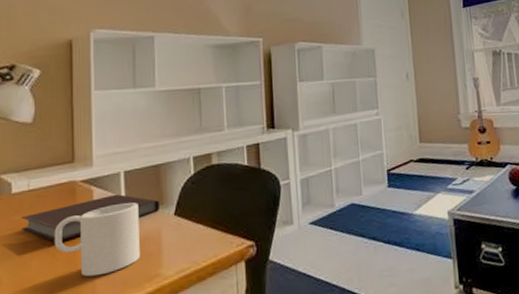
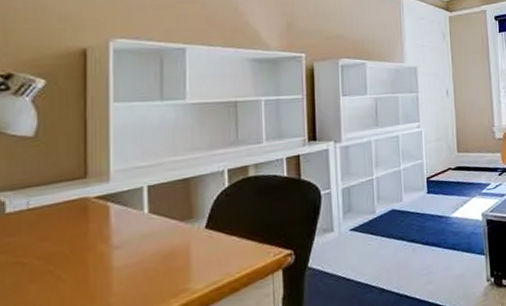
notebook: present [21,194,159,242] -> none [18,209,188,263]
mug: present [54,202,140,277] -> none [60,217,165,298]

